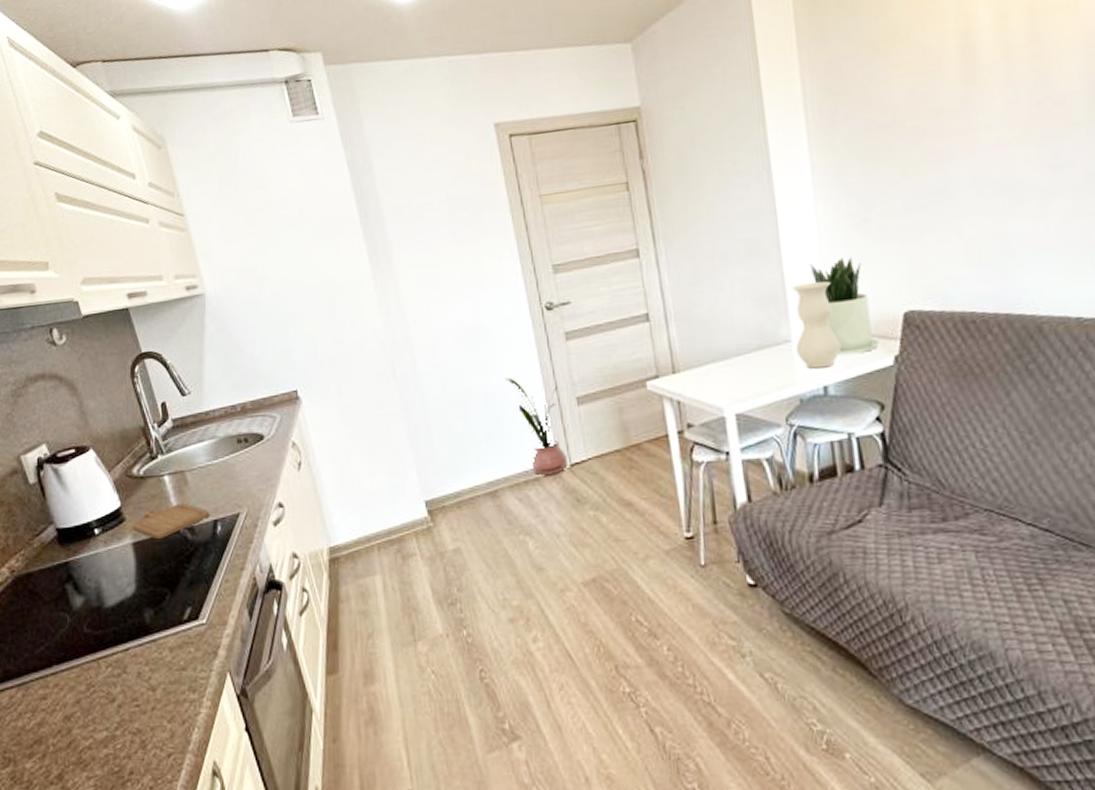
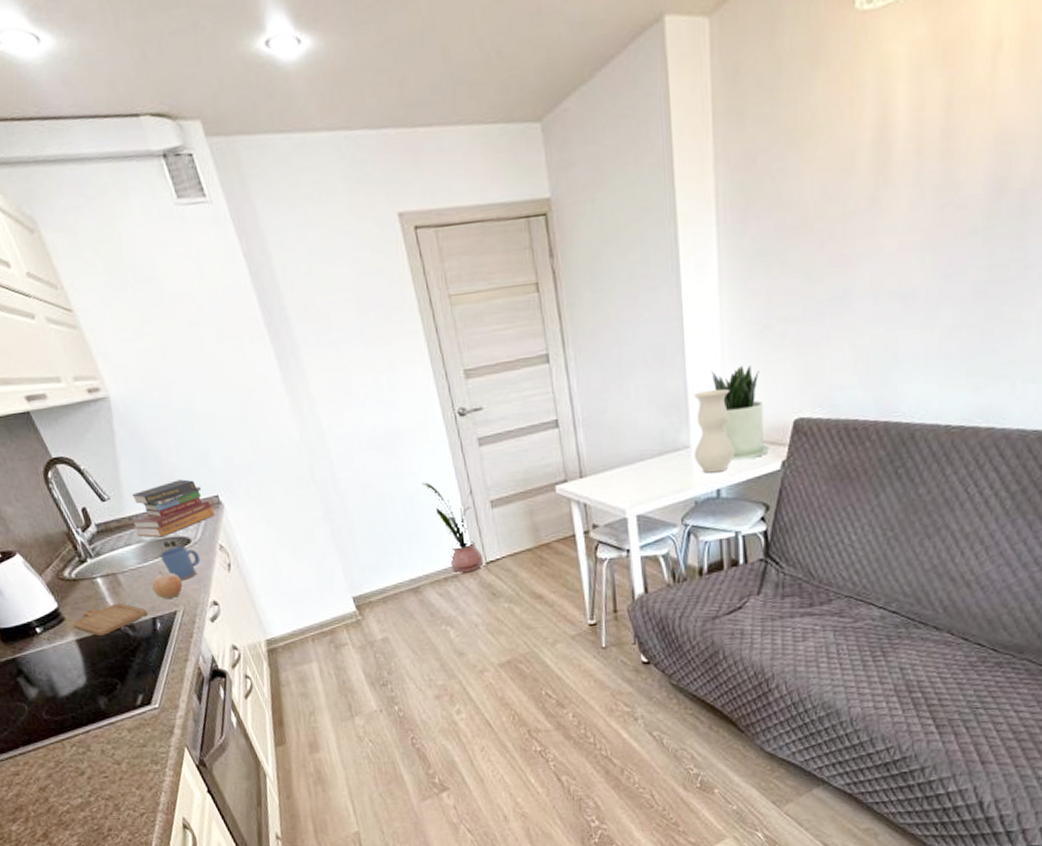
books: none [208,374,292,434] -> present [132,479,215,538]
fruit: none [218,469,250,499] -> present [151,570,183,599]
mug: none [231,442,271,479] -> present [160,545,201,580]

